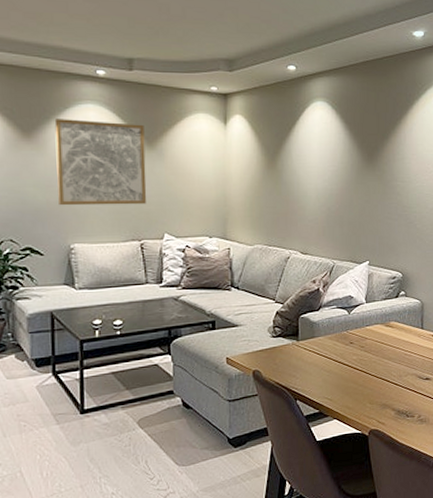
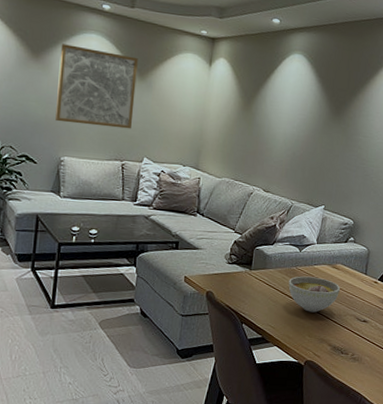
bowl: none [341,338,397,378] -> present [288,276,340,313]

